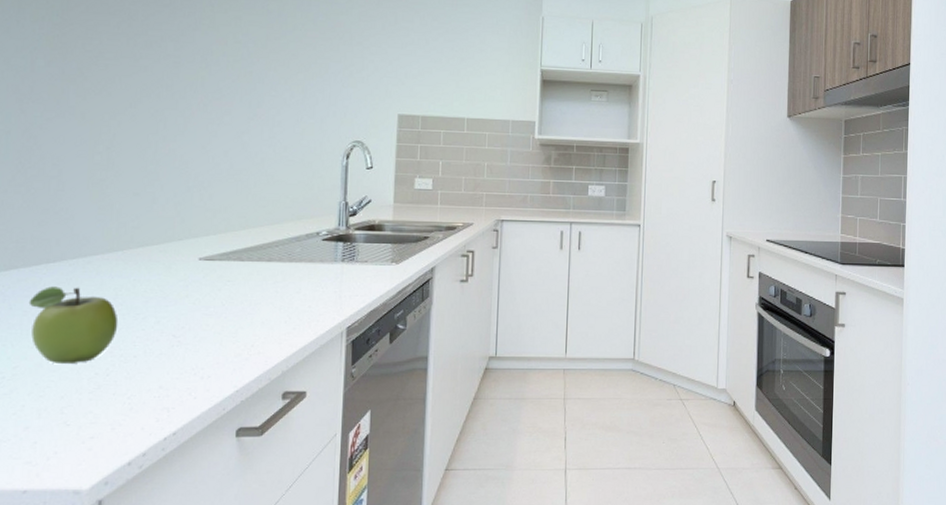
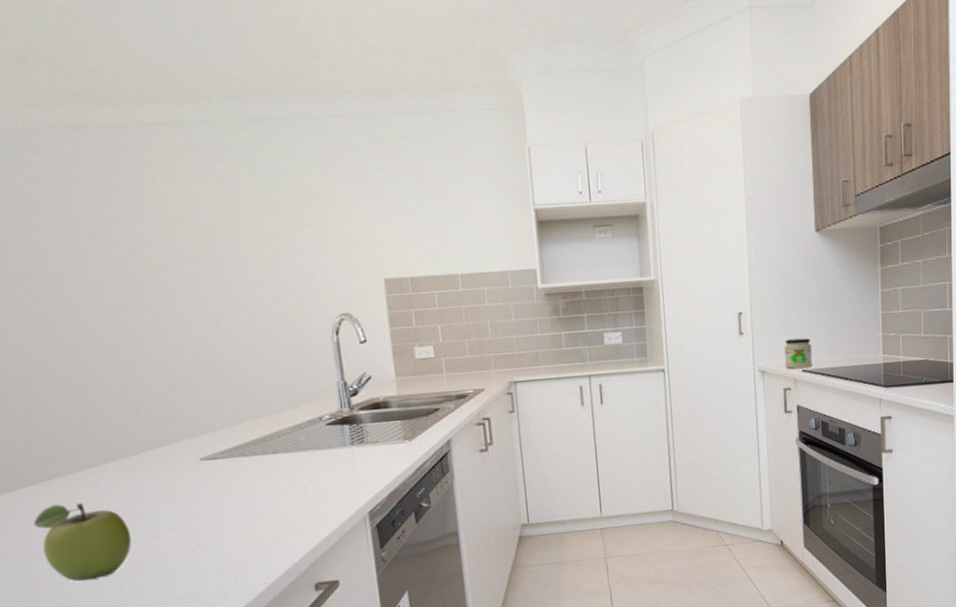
jar: none [750,210,777,239] -> present [784,338,813,369]

